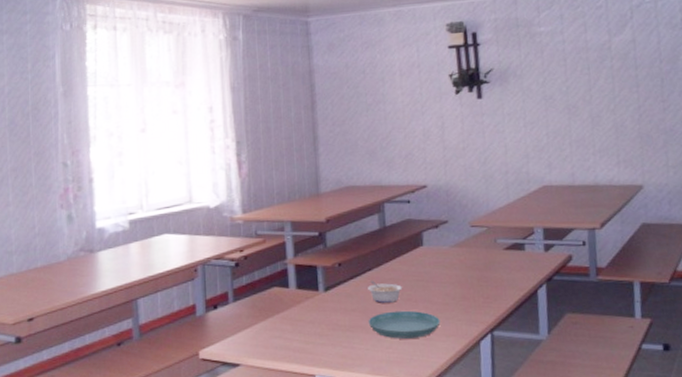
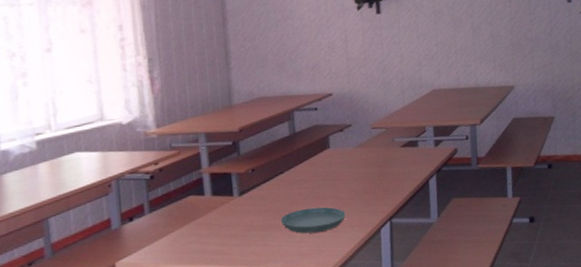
legume: present [368,280,403,303] -> none [280,182,312,203]

